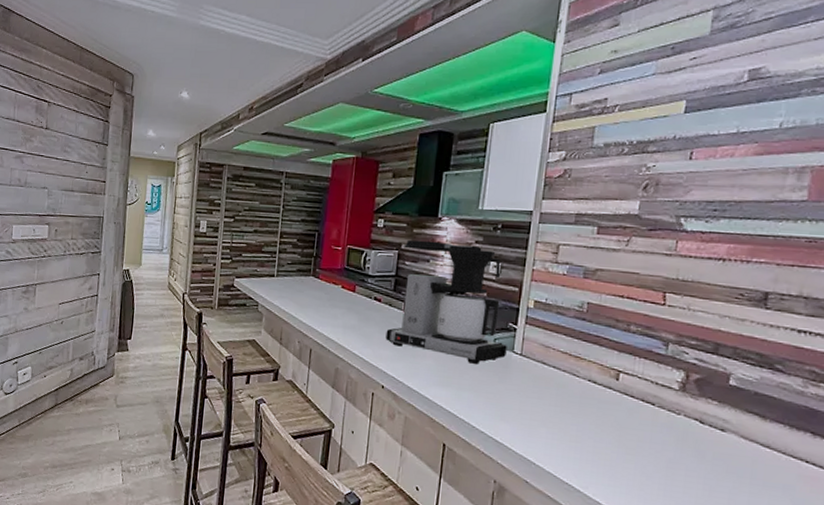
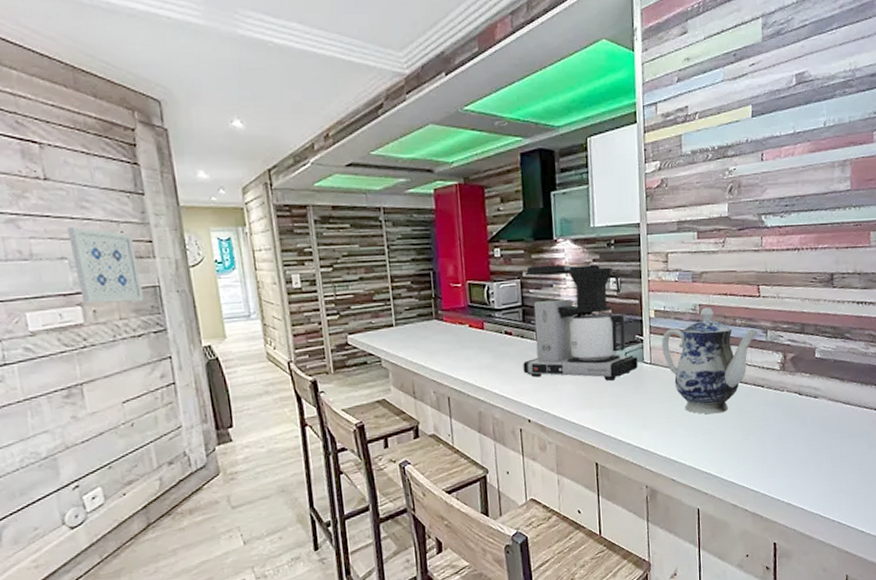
wall art: none [50,165,93,228] -> present [67,227,144,303]
teapot: none [536,307,658,423] -> present [662,308,759,414]

